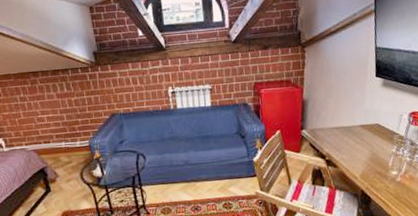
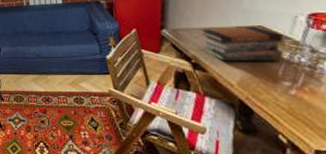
book stack: none [334,124,393,157] -> present [201,26,284,62]

